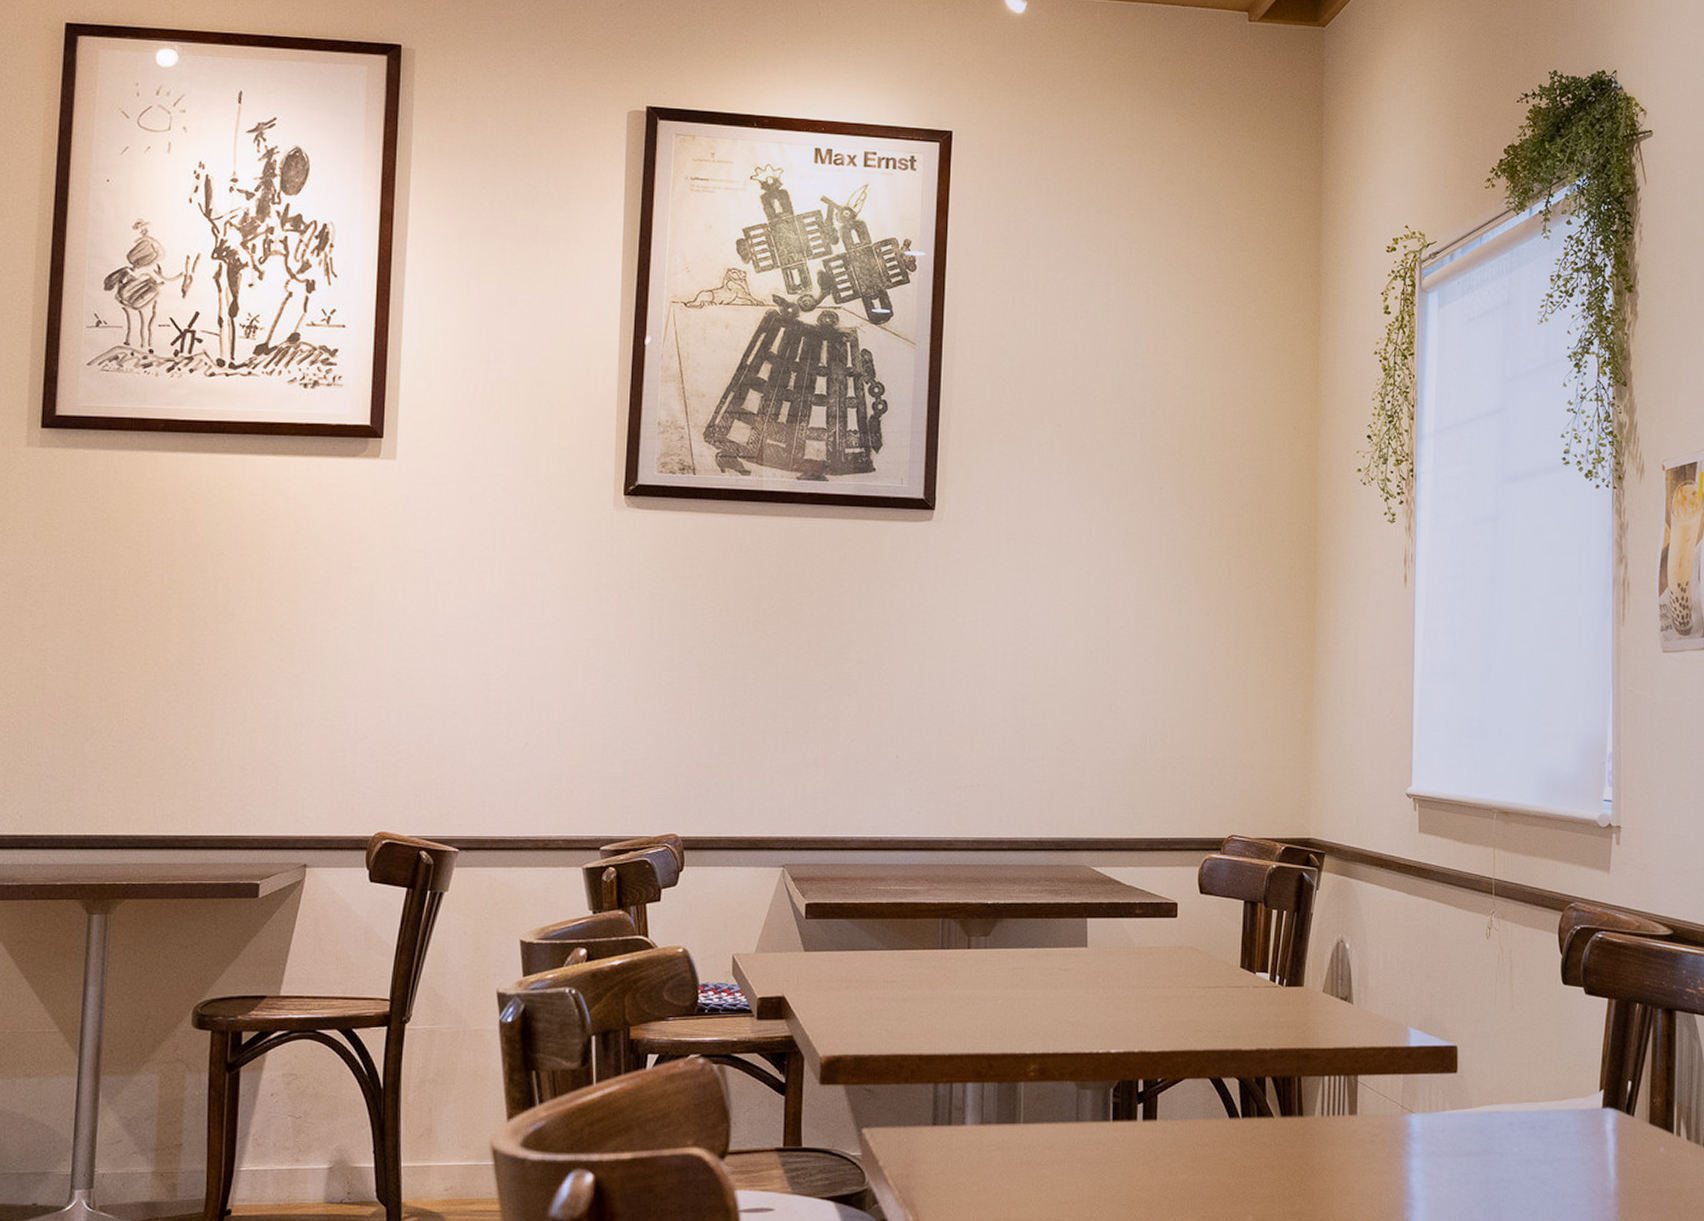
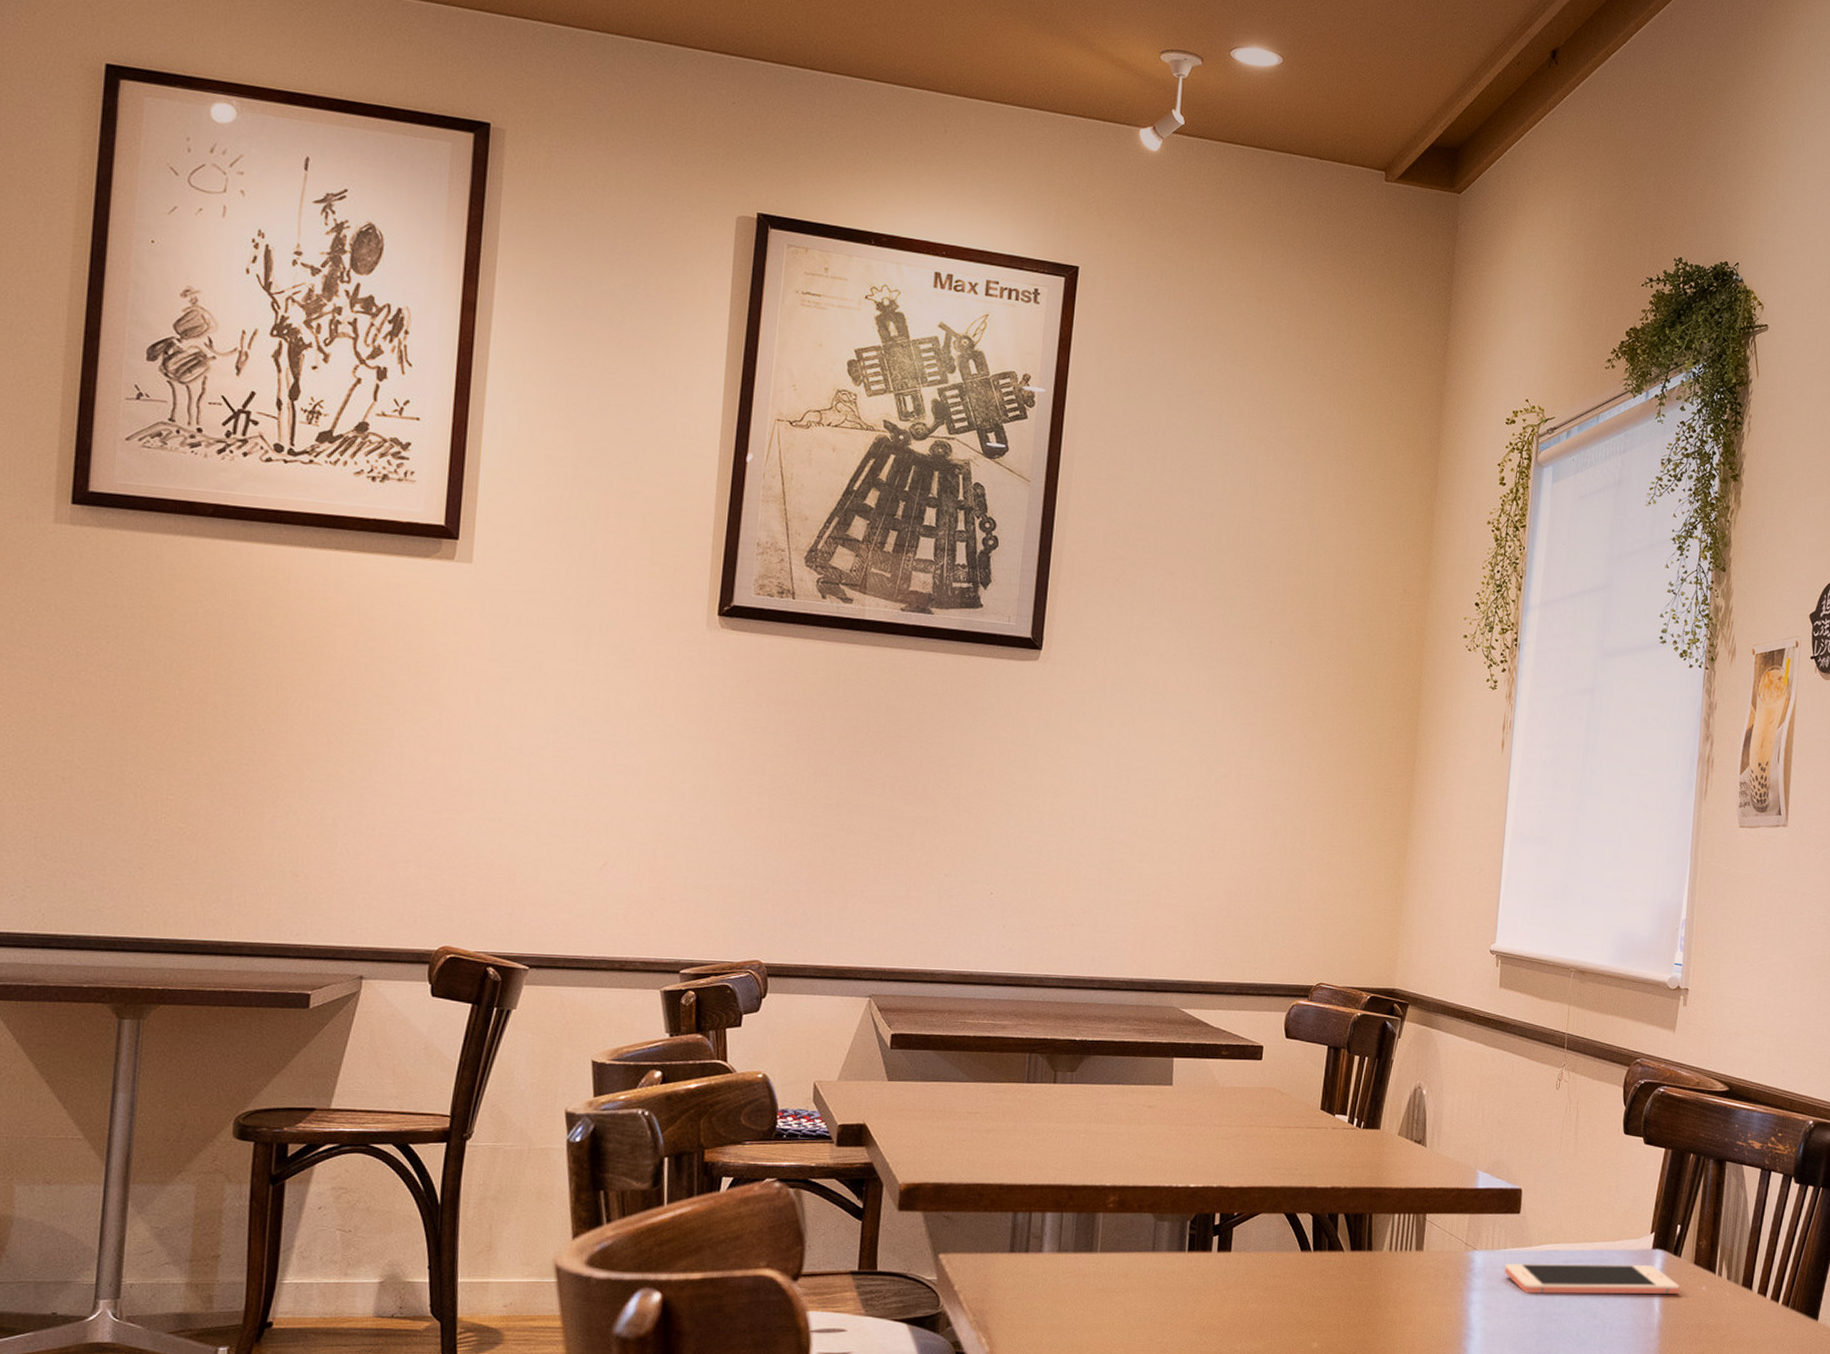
cell phone: none [1445,1126,1636,1158] -> present [1505,1264,1680,1294]

